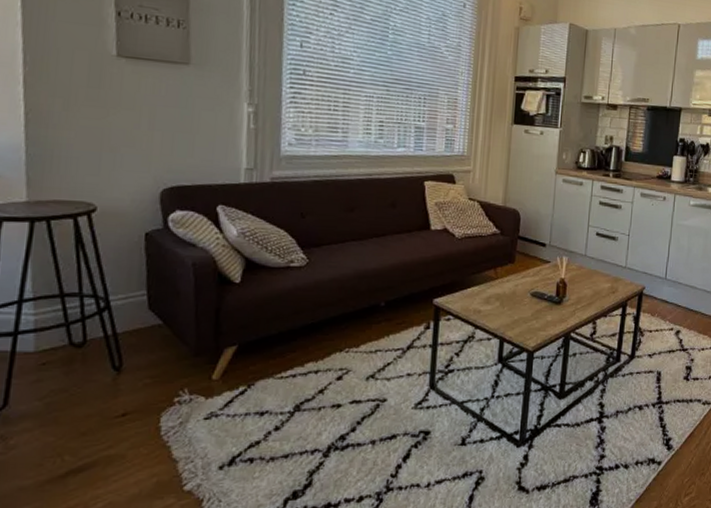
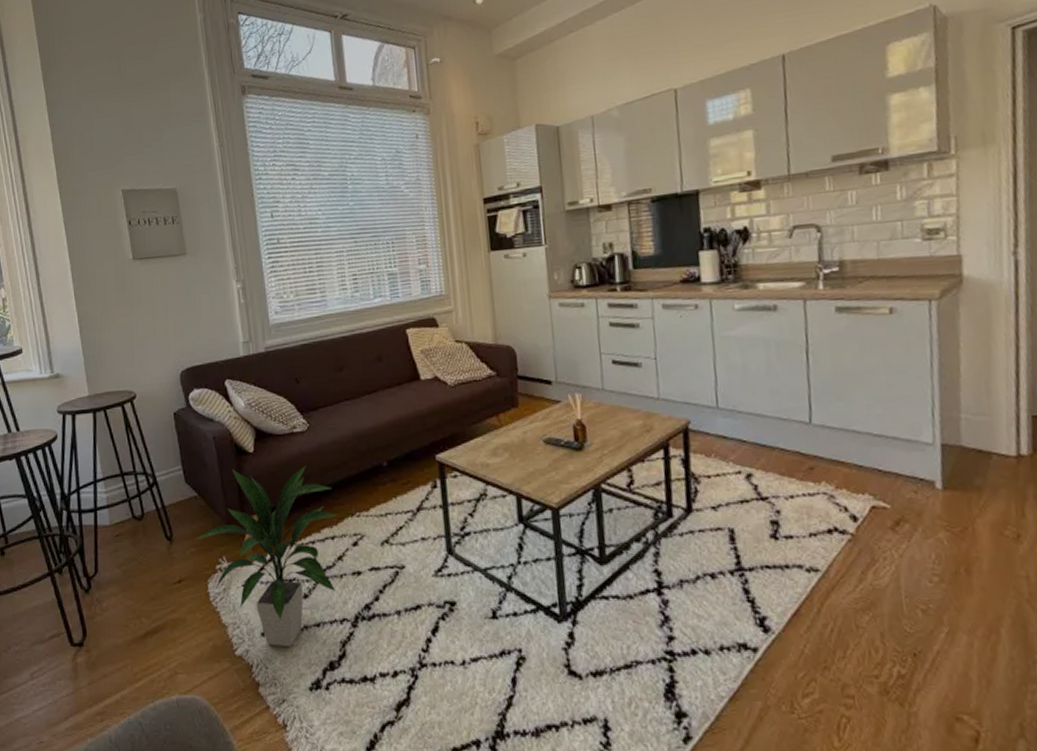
indoor plant: none [154,298,326,479] -> present [197,465,338,646]

